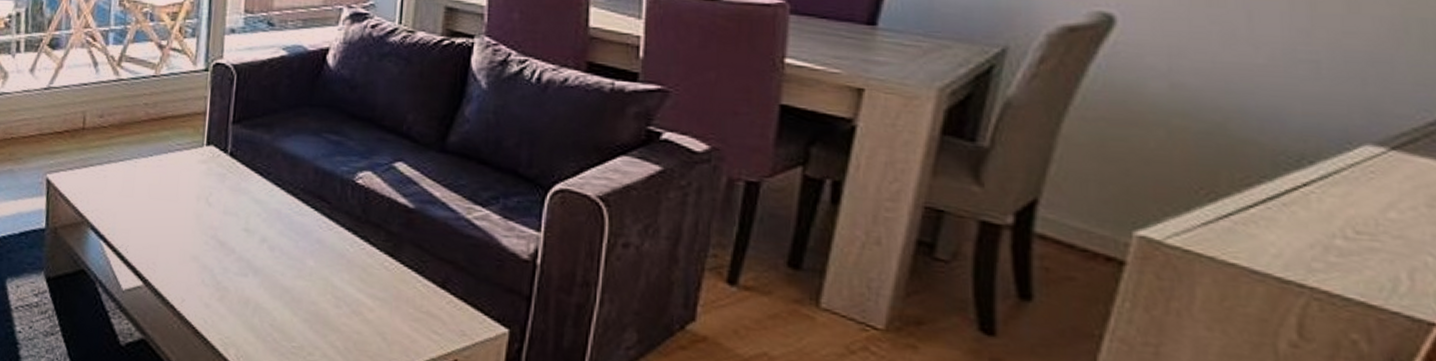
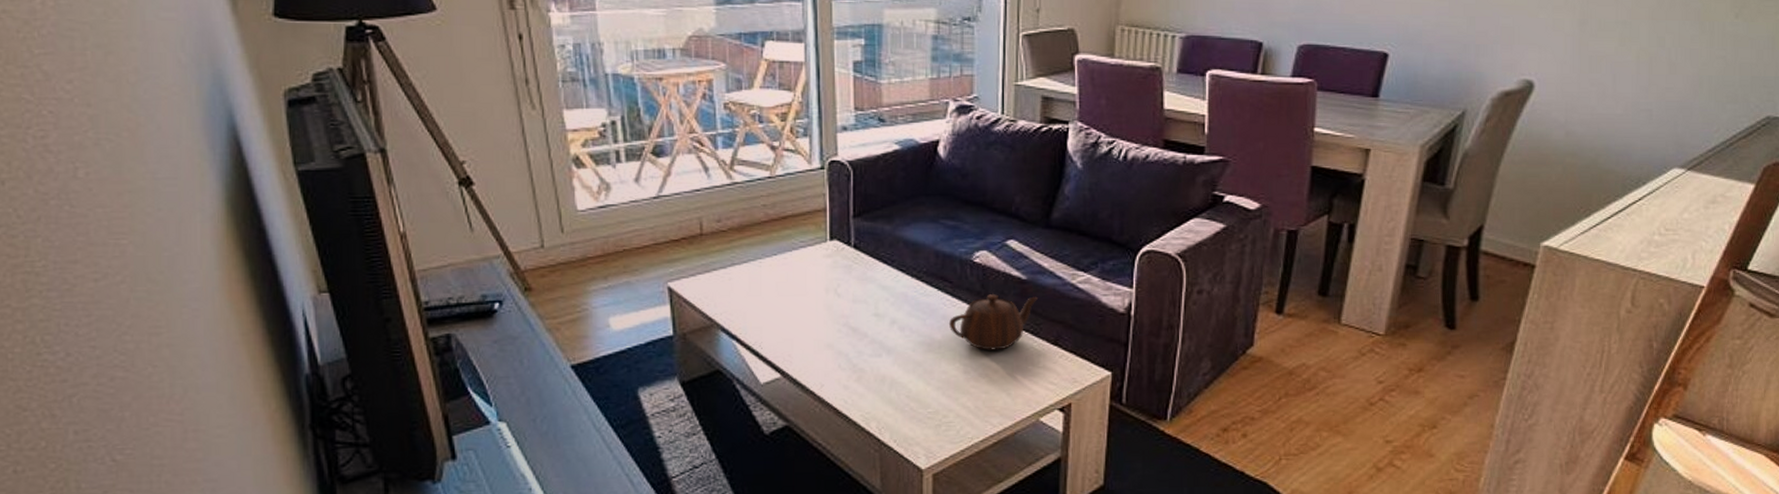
teapot: none [322,221,427,286] -> present [948,294,1039,350]

